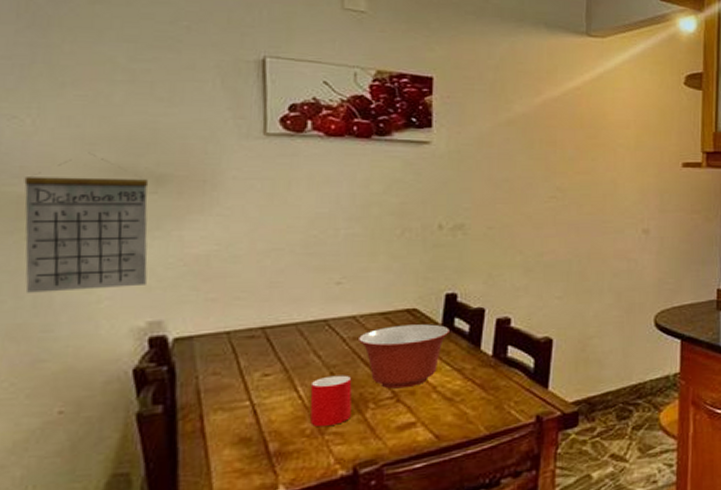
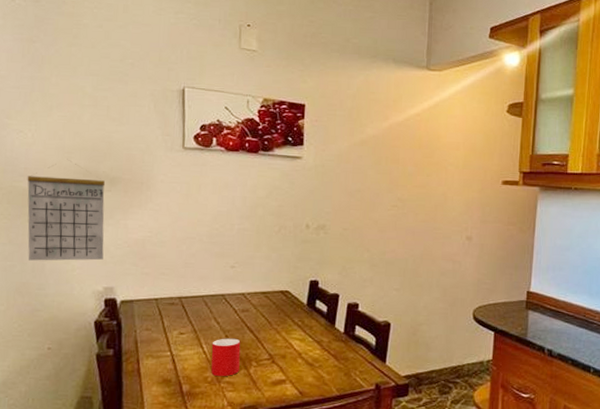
mixing bowl: present [357,324,449,389] -> none [245,303,312,353]

